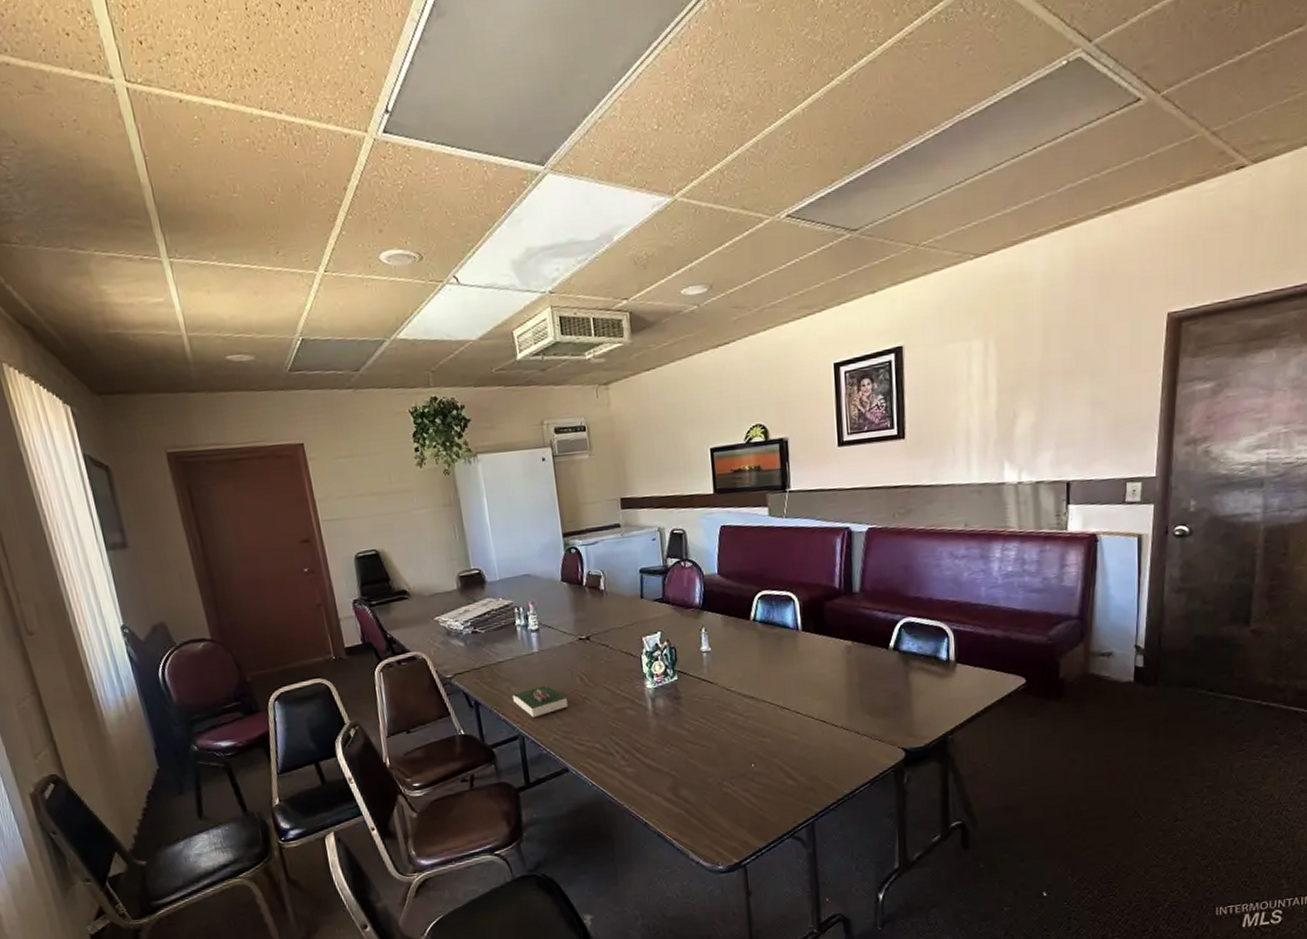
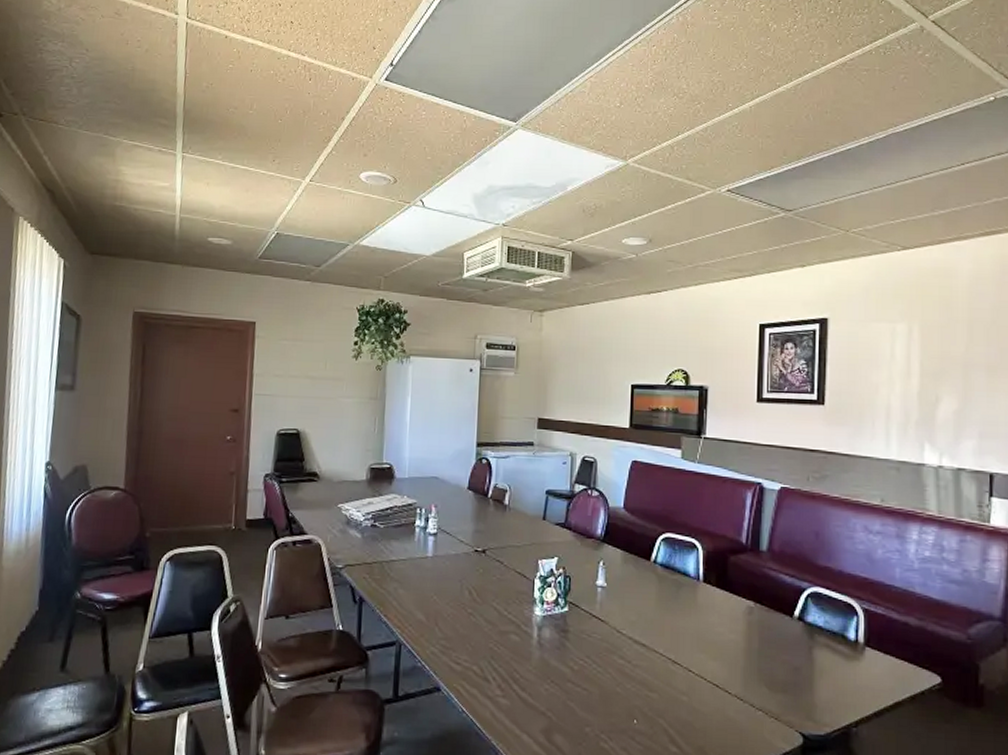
book: present [513,685,568,718] -> none [398,592,452,626]

